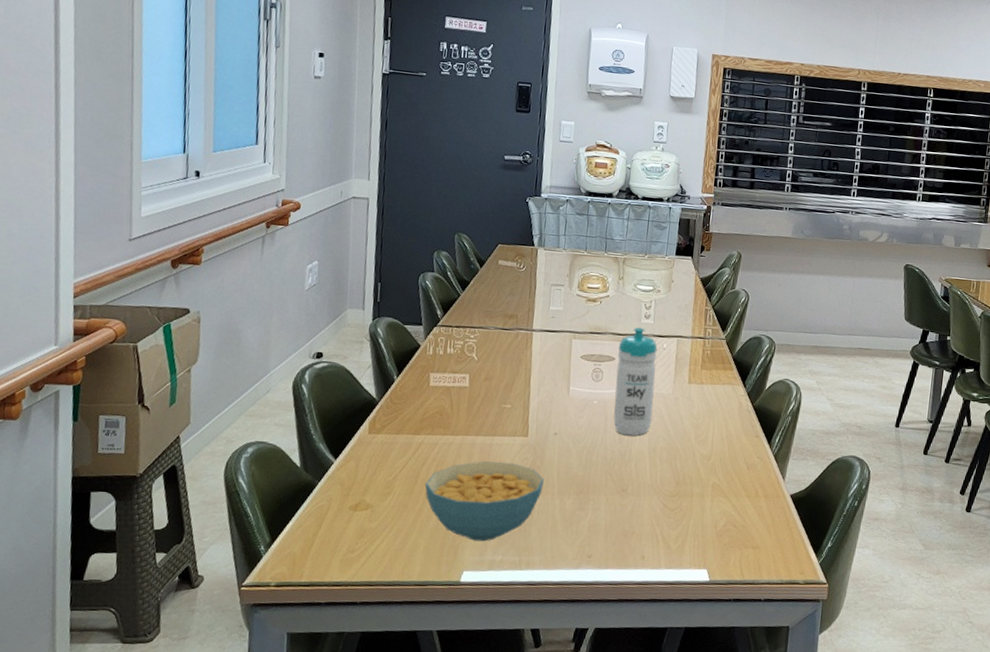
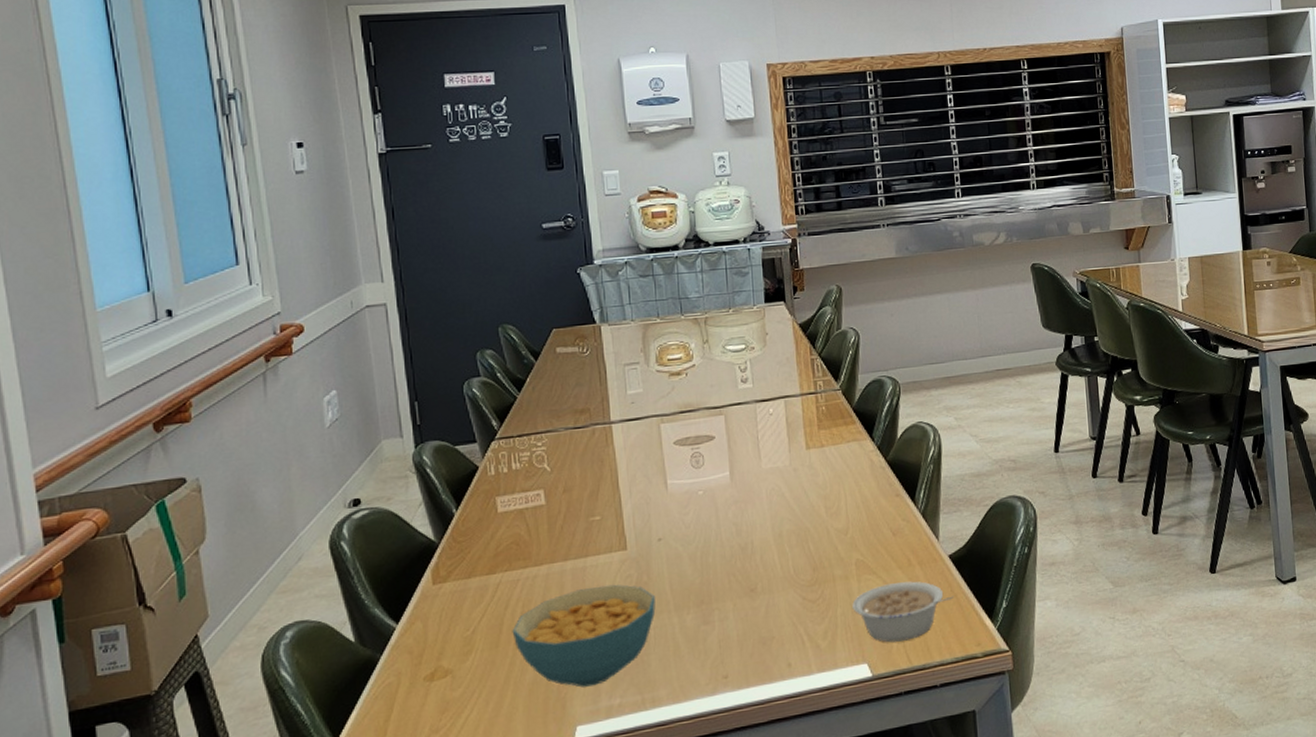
water bottle: present [613,327,658,436] -> none [716,394,771,525]
legume: none [703,508,788,558] -> present [852,581,954,643]

